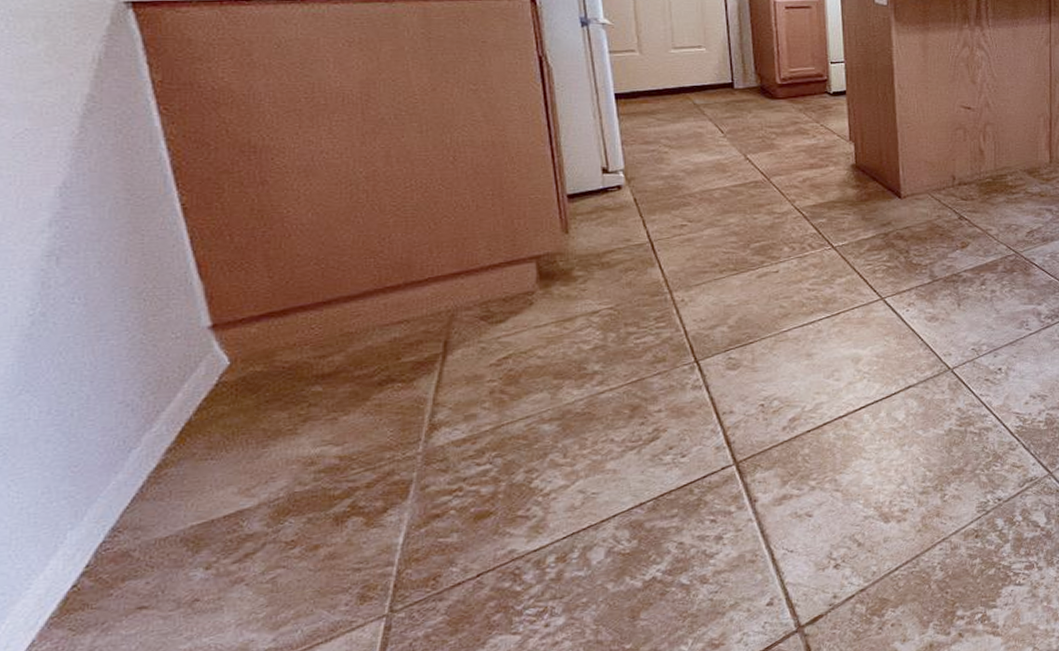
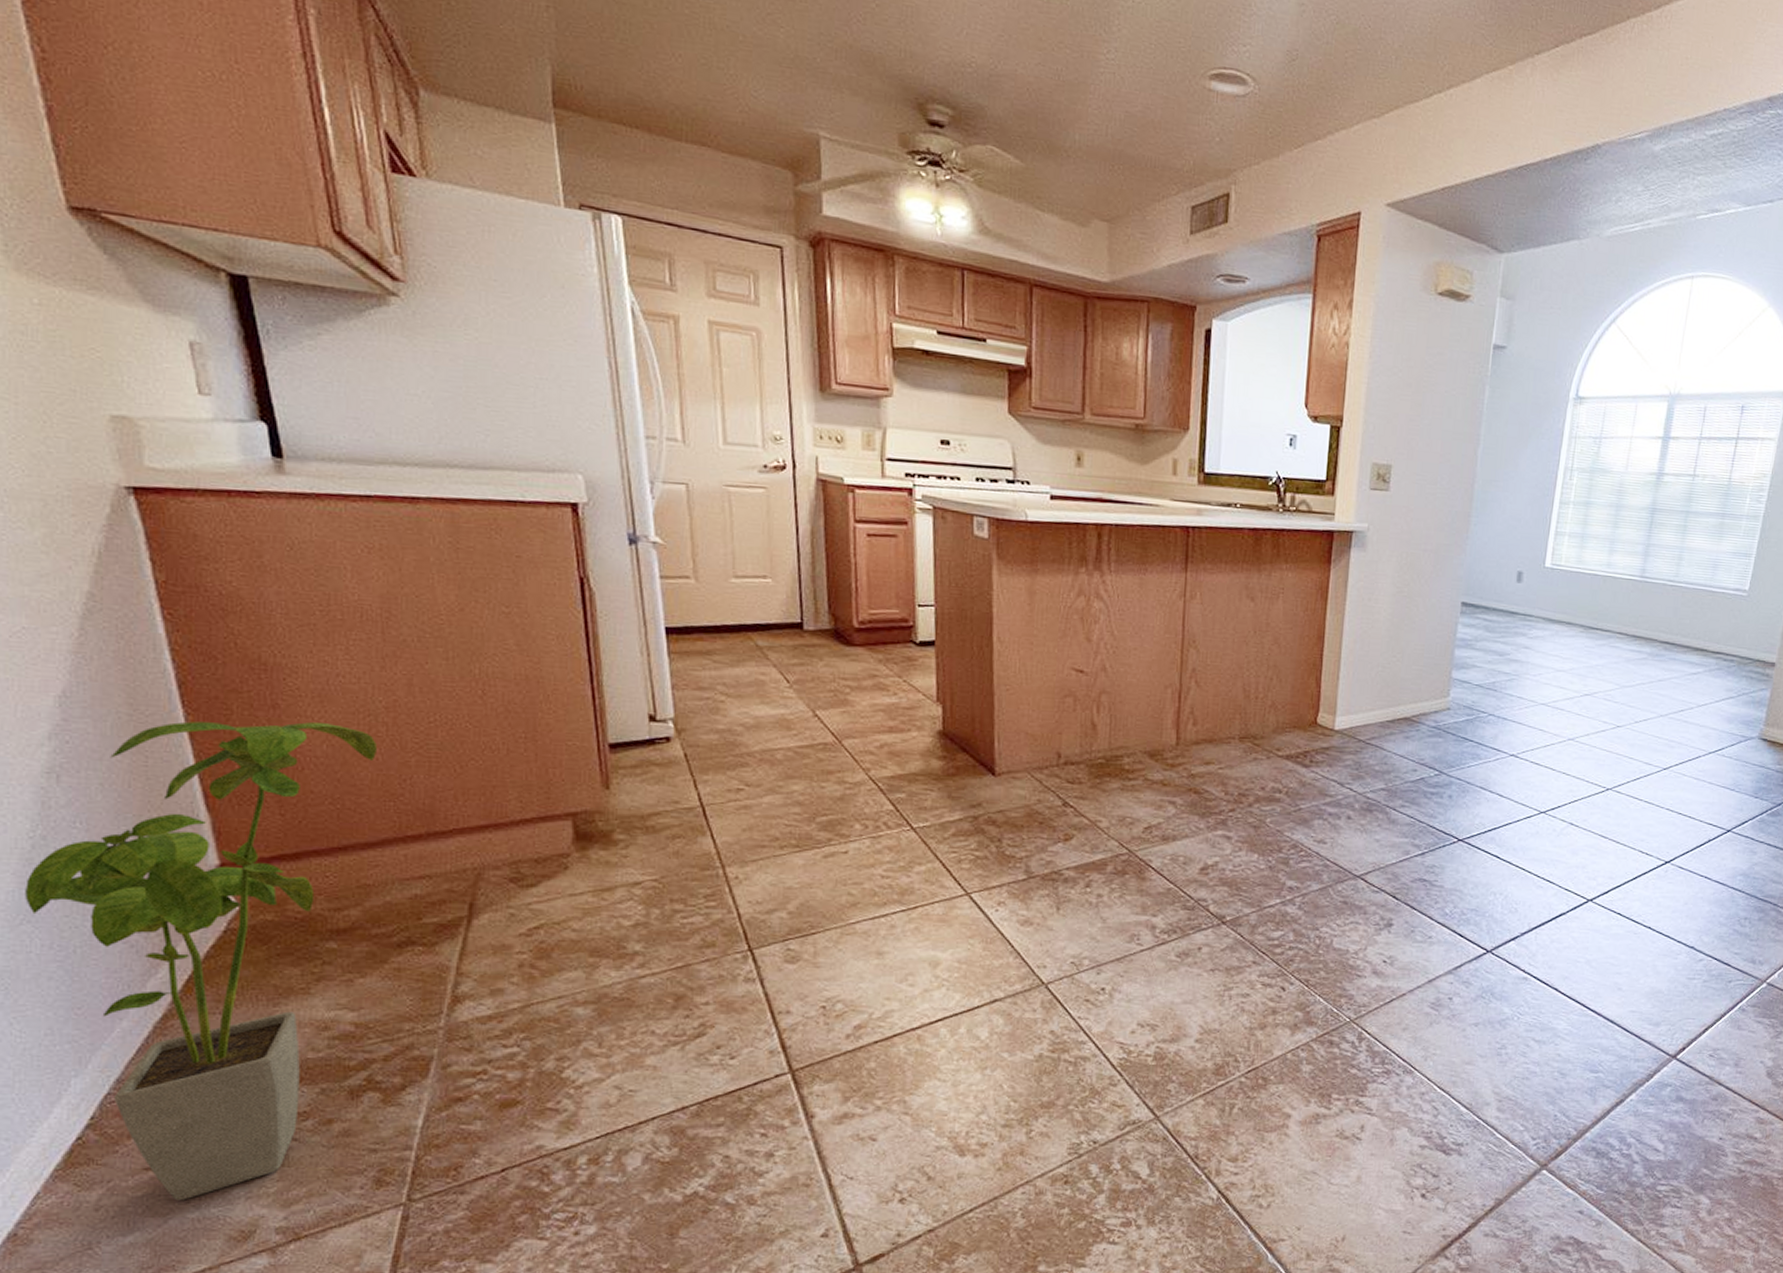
house plant: none [25,194,359,634] -> present [25,721,378,1201]

